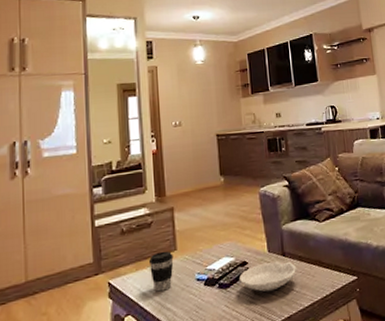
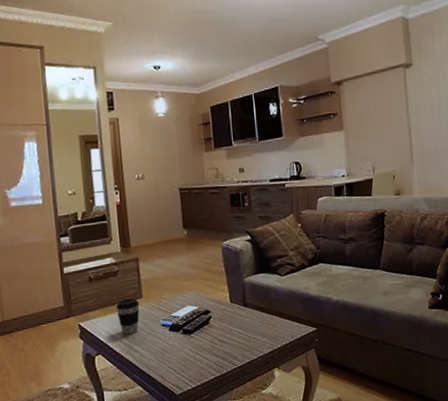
bowl: present [240,261,297,292] -> none [203,311,258,339]

